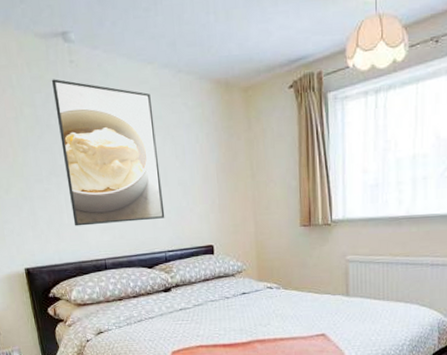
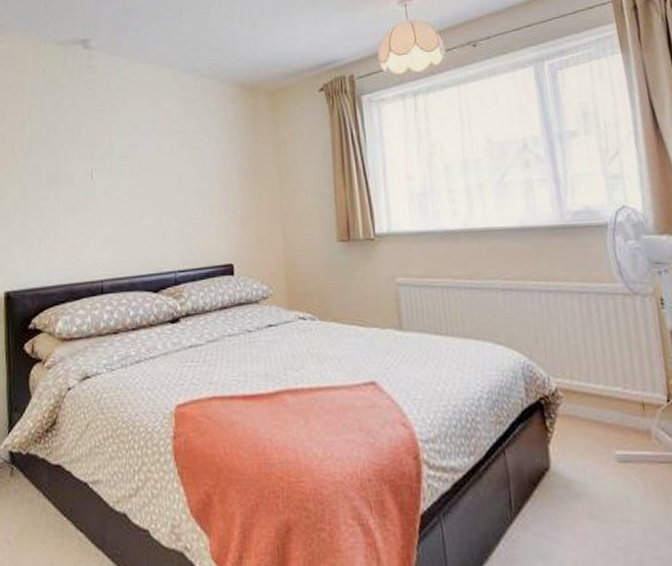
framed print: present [51,79,165,226] -> none [65,83,178,241]

